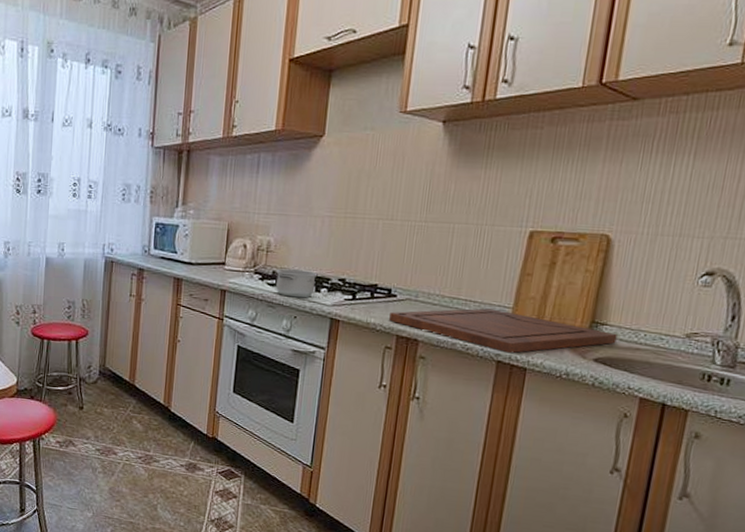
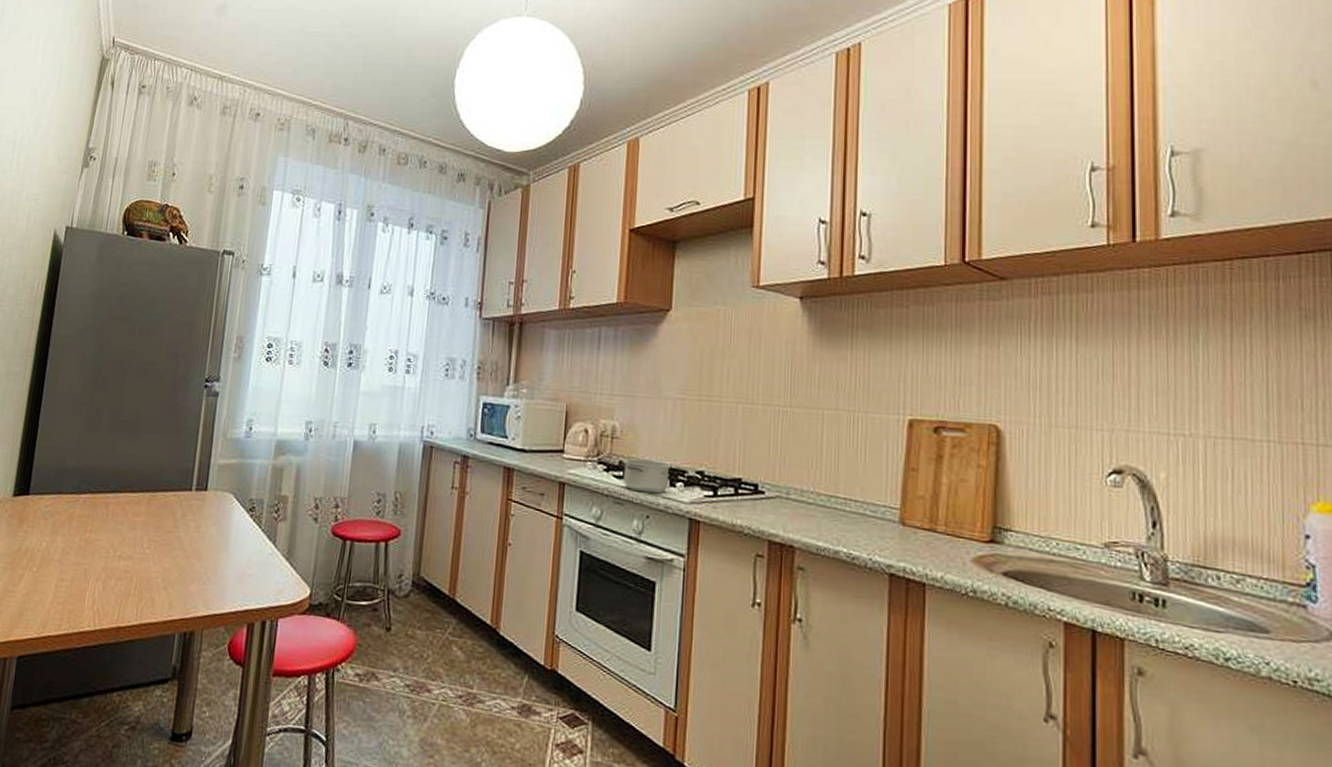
cutting board: present [389,308,618,354] -> none [758,508,1025,565]

